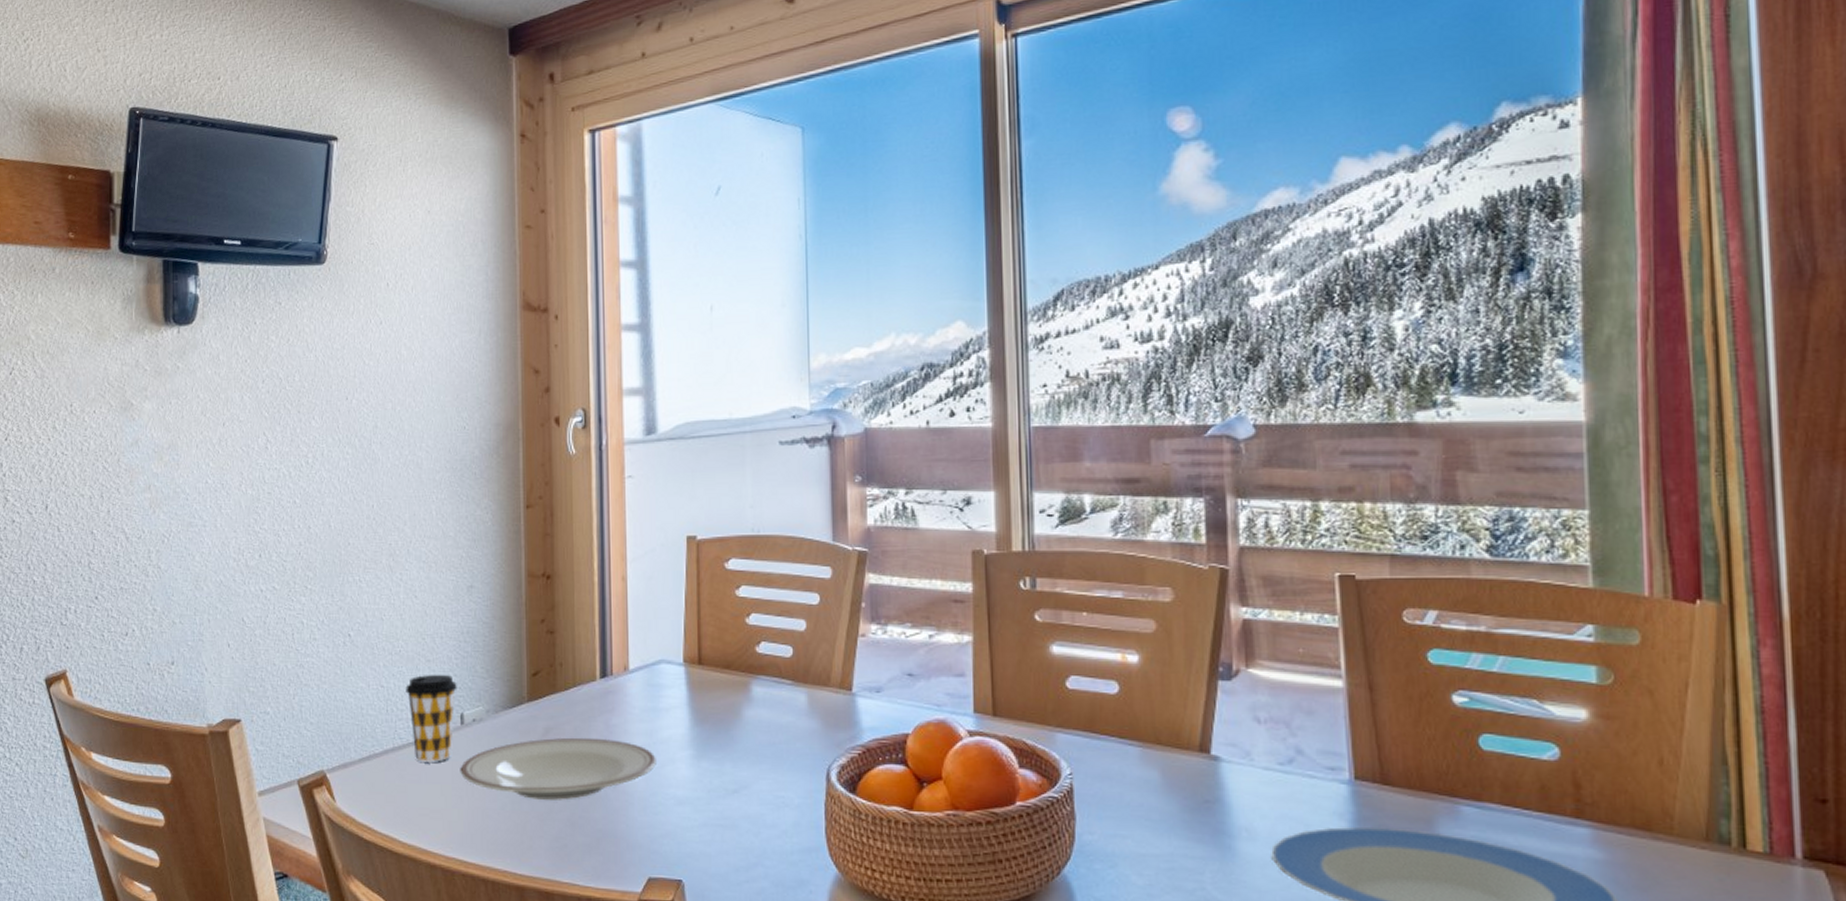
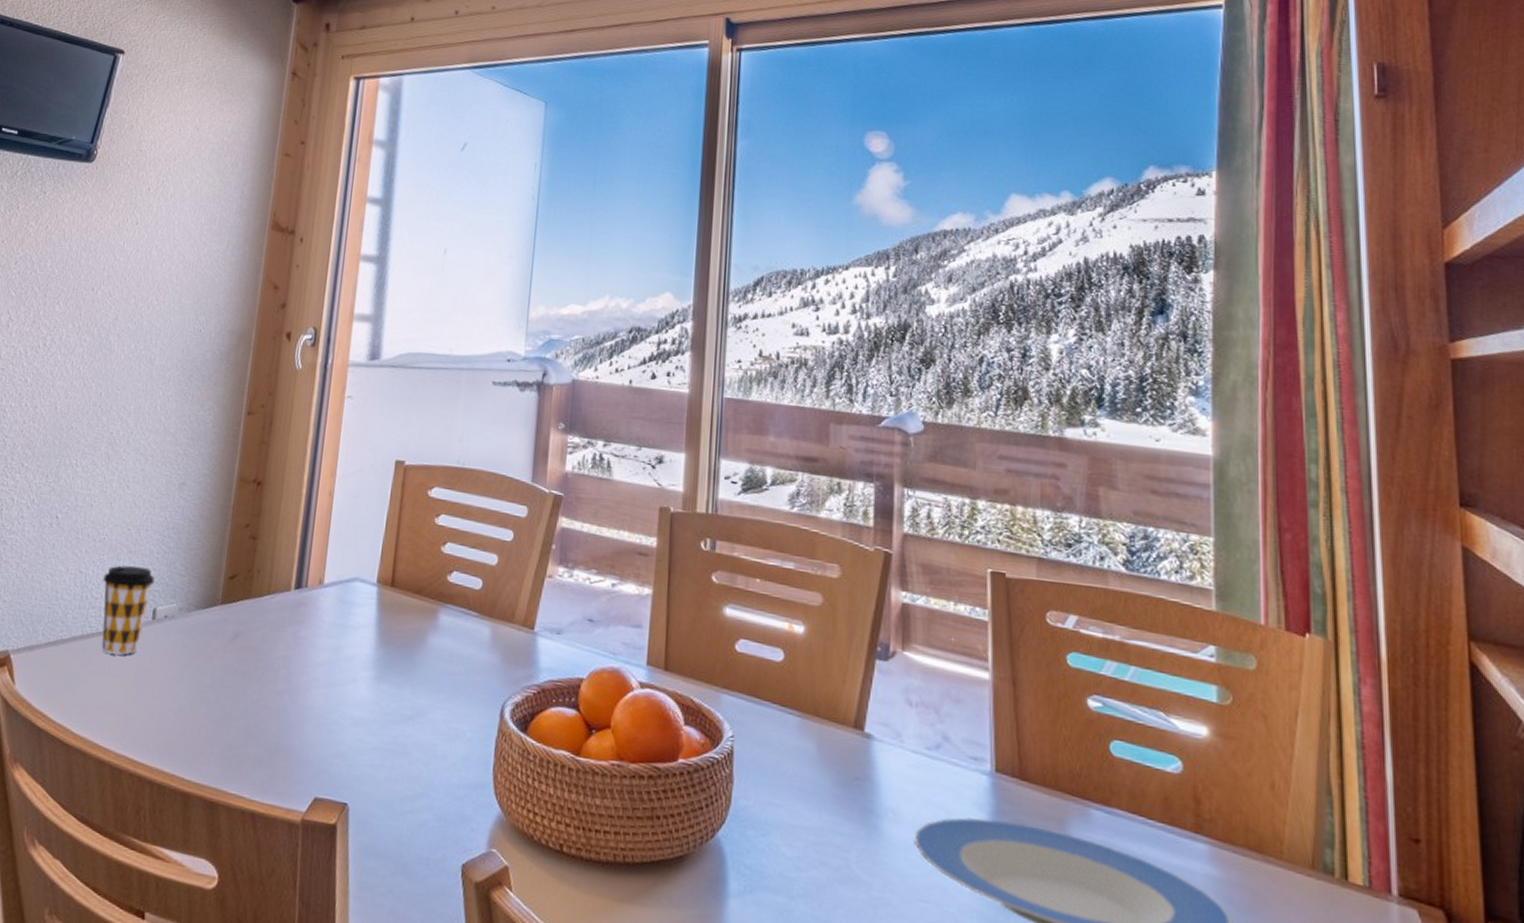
plate: present [460,737,656,800] -> none [143,643,339,709]

